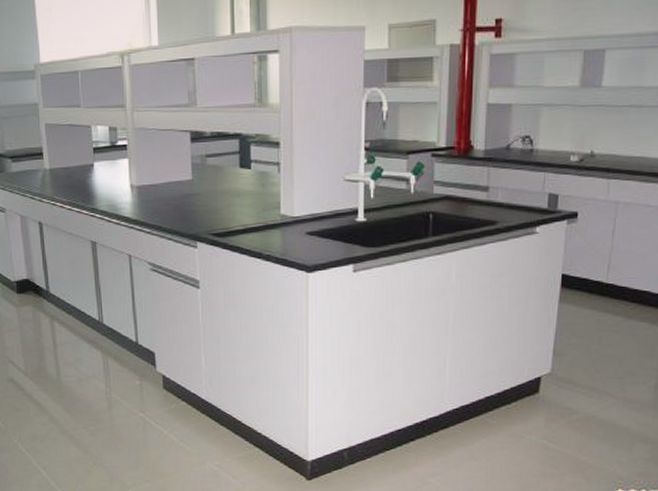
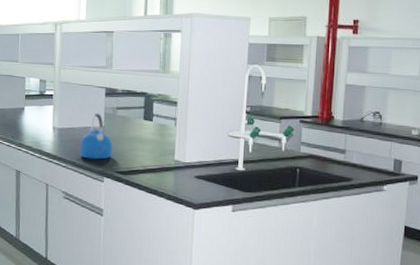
kettle: none [165,164,205,221] -> present [80,113,113,160]

